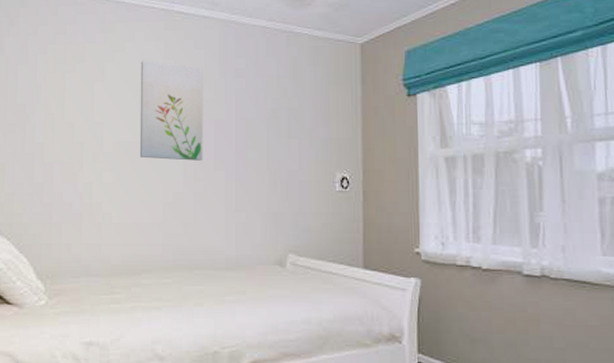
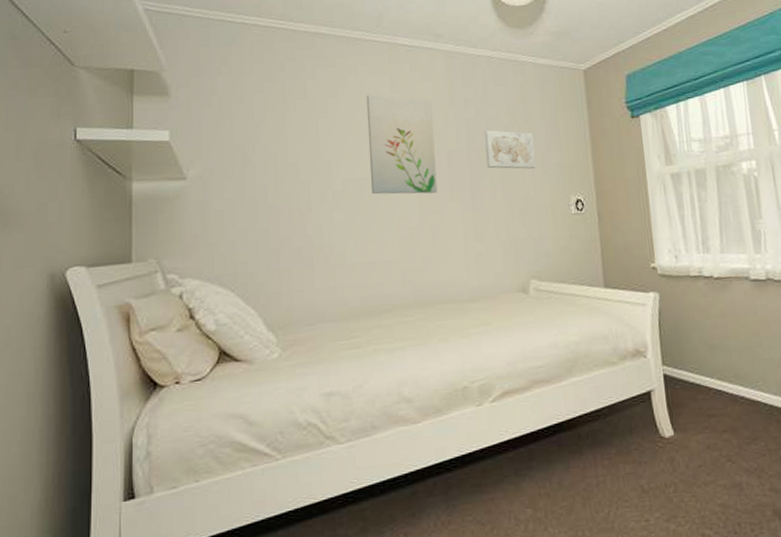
wall art: none [253,101,304,143] -> present [484,129,537,169]

